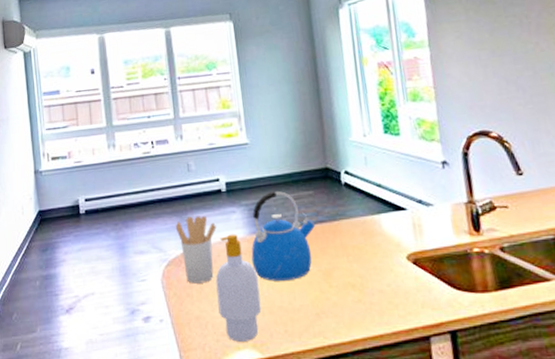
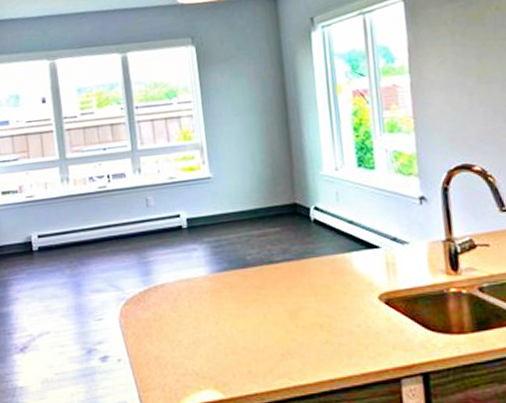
utensil holder: present [175,215,216,284] -> none [133,253,177,323]
soap bottle: present [215,234,262,342] -> none [176,272,224,382]
kettle: present [251,191,316,281] -> none [213,227,283,321]

